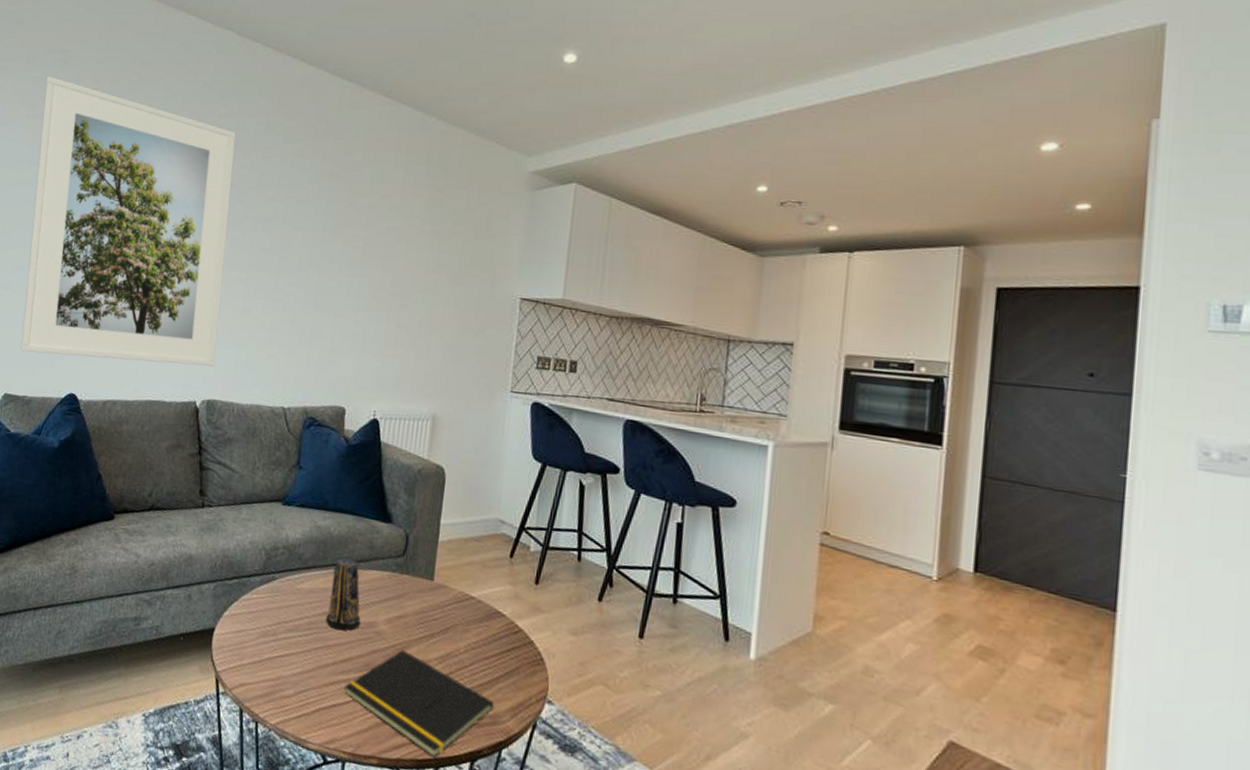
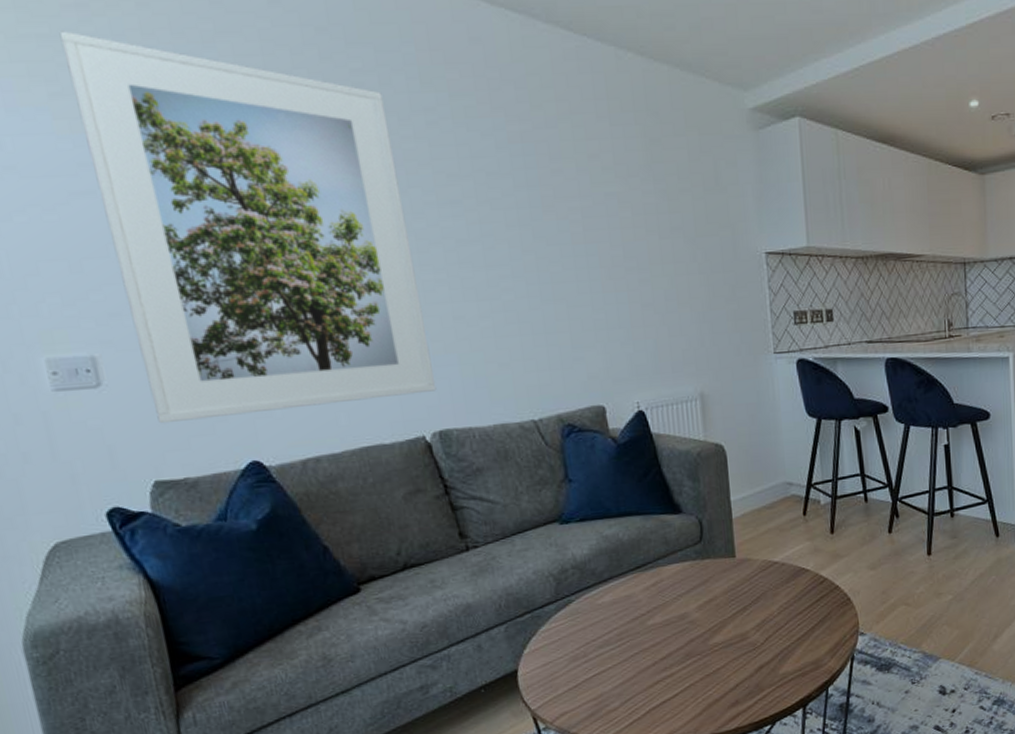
candle: present [326,558,361,631] -> none [632,560,672,632]
notepad: present [344,649,495,759] -> none [670,630,815,716]

